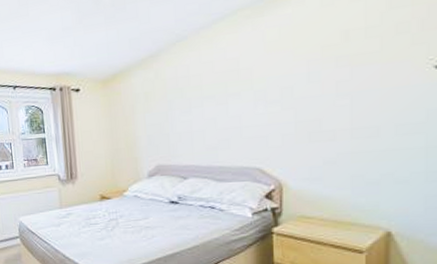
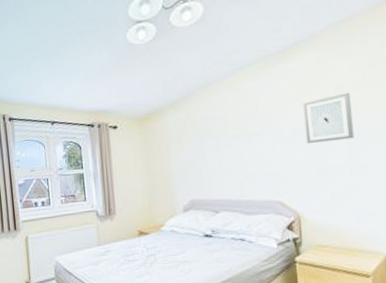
wall art: none [296,40,361,103] -> present [302,92,355,143]

